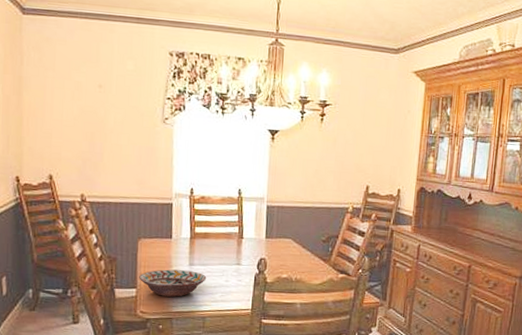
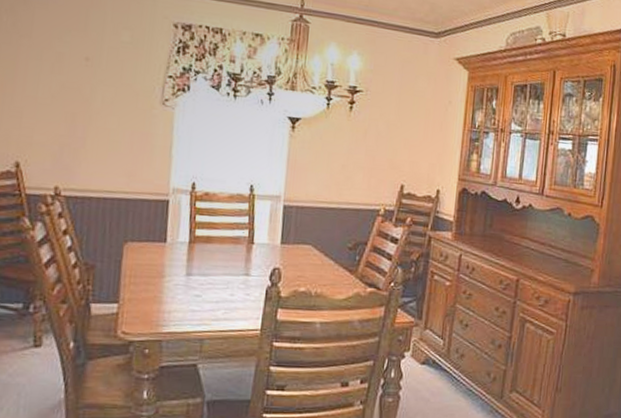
decorative bowl: present [139,269,207,297] -> none [122,280,207,314]

